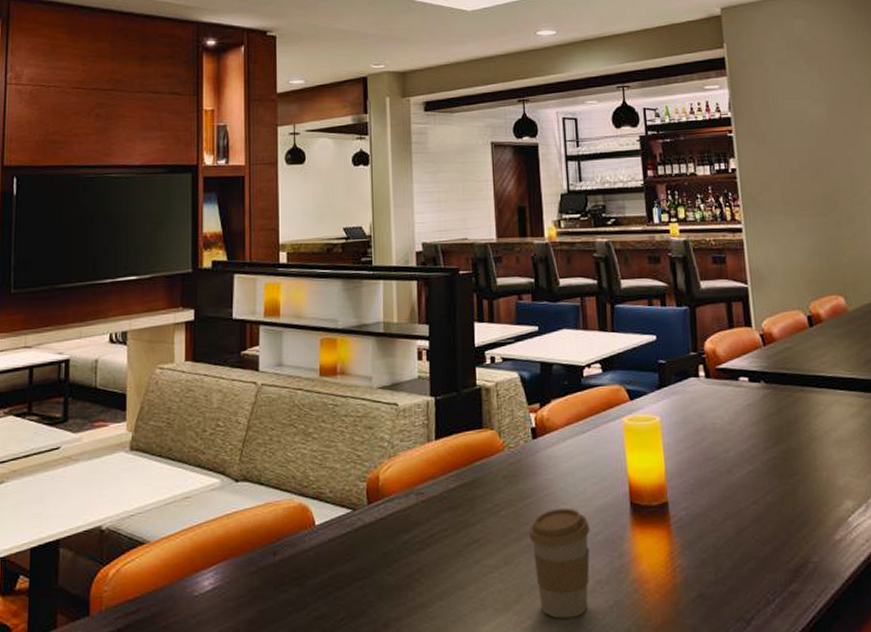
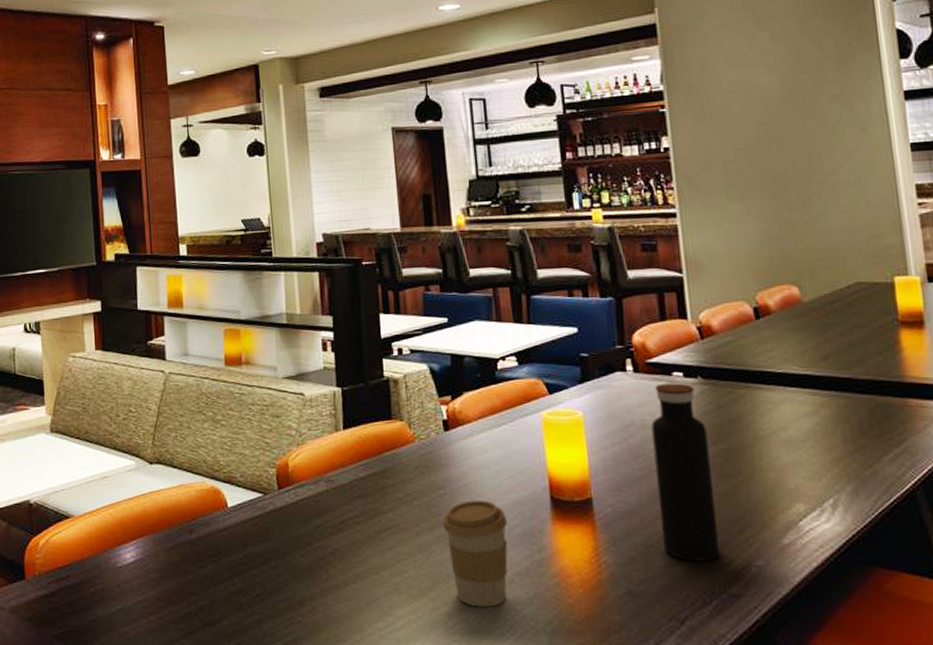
water bottle: none [721,387,782,561] -> present [651,383,720,561]

